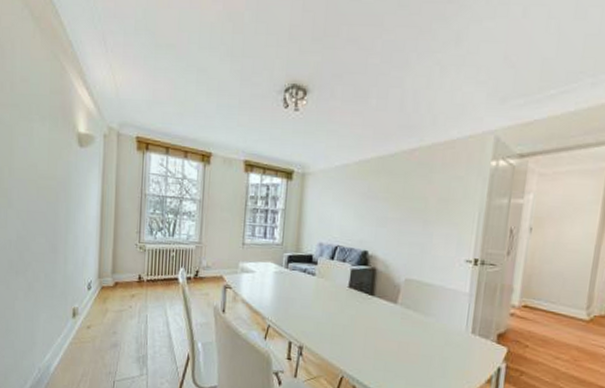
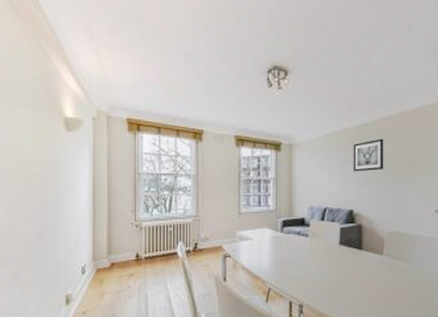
wall art: none [372,172,412,209] -> present [353,138,384,172]

